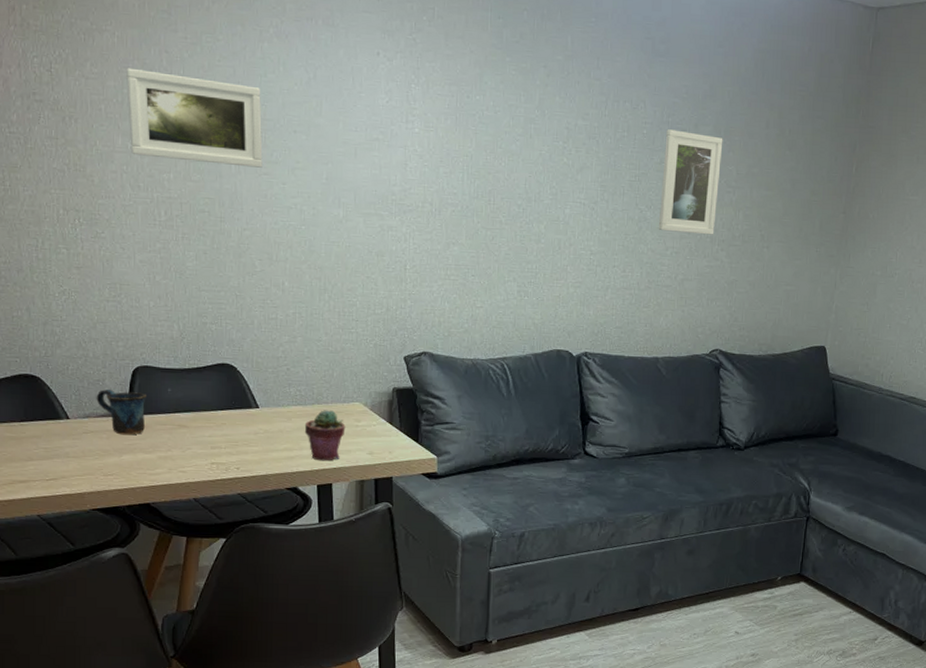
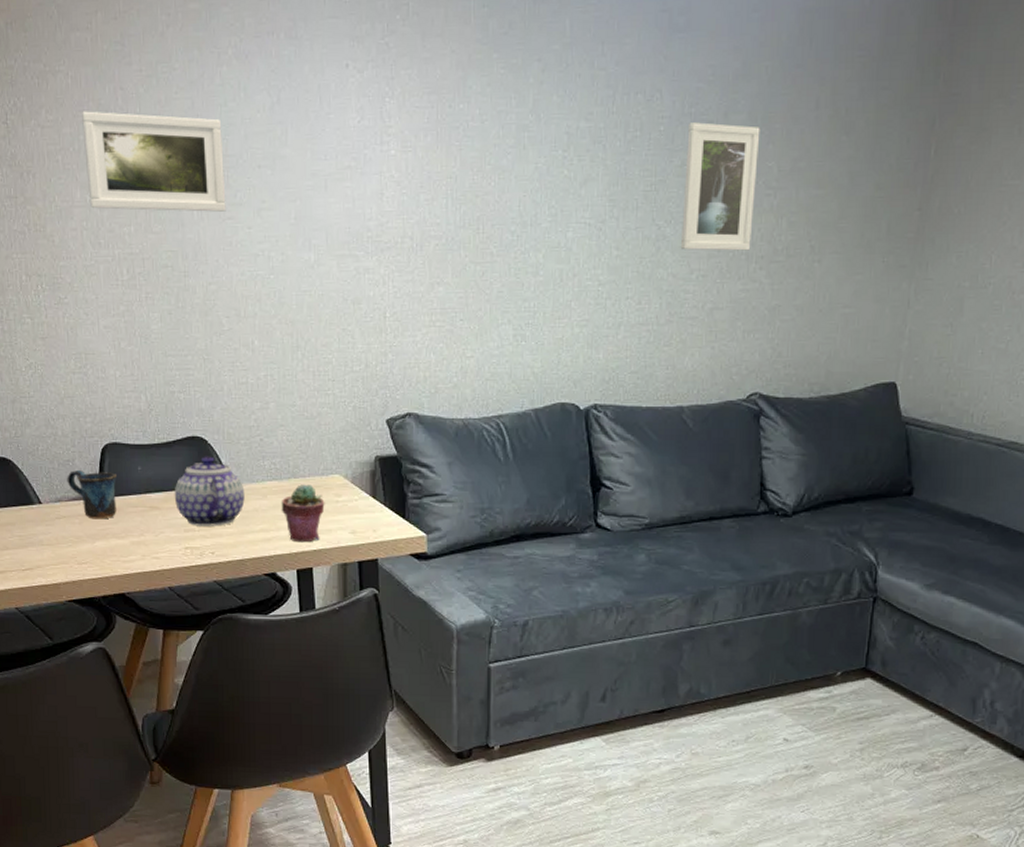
teapot: none [202,381,271,445] -> present [174,456,245,526]

